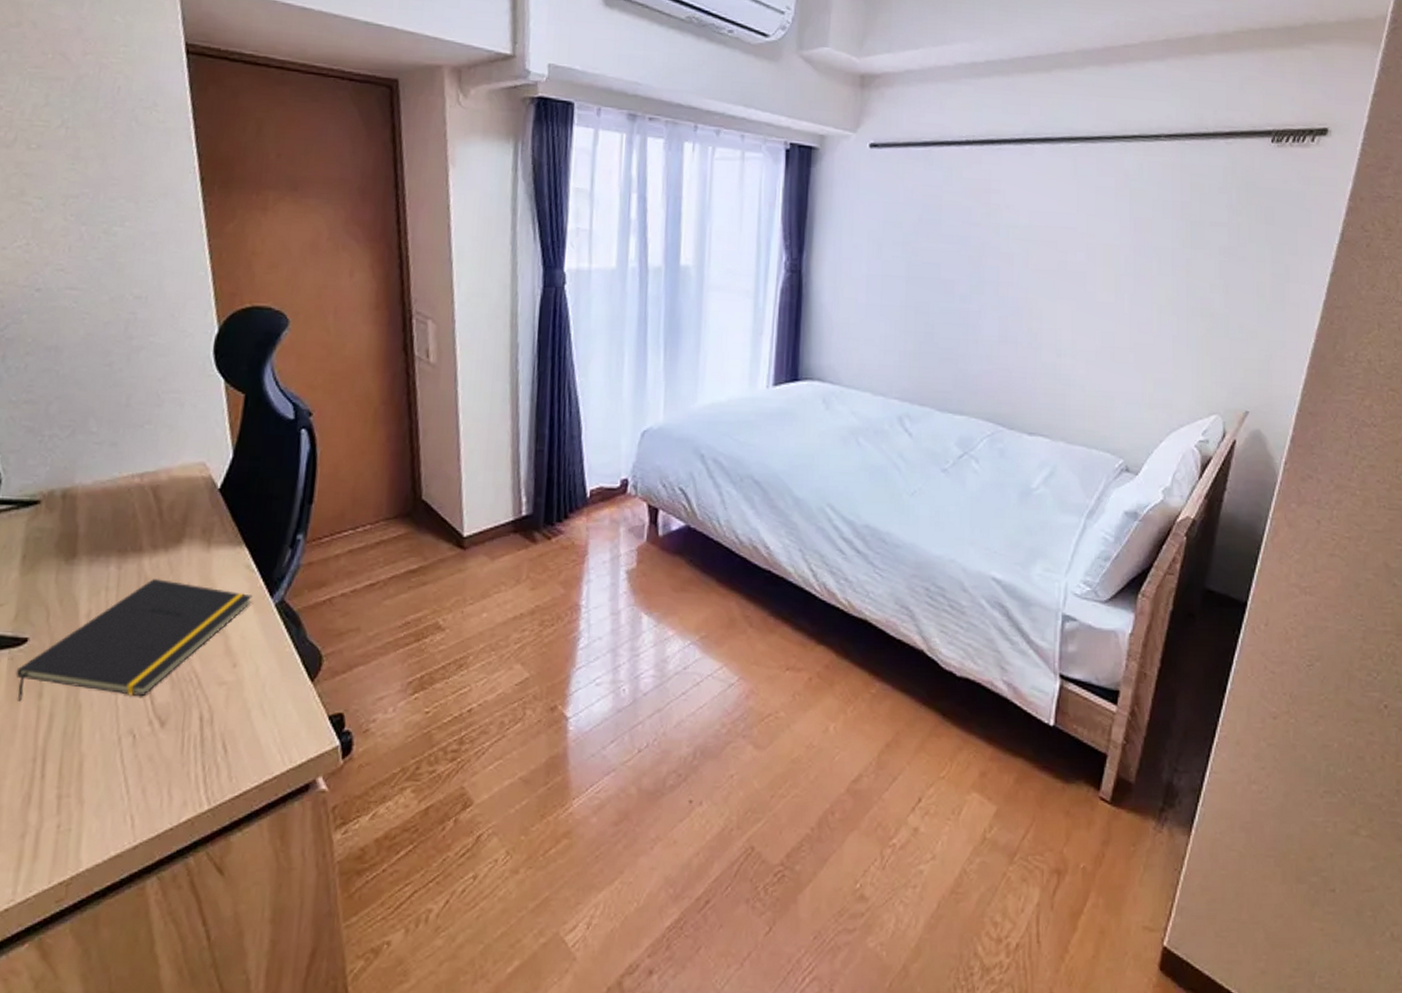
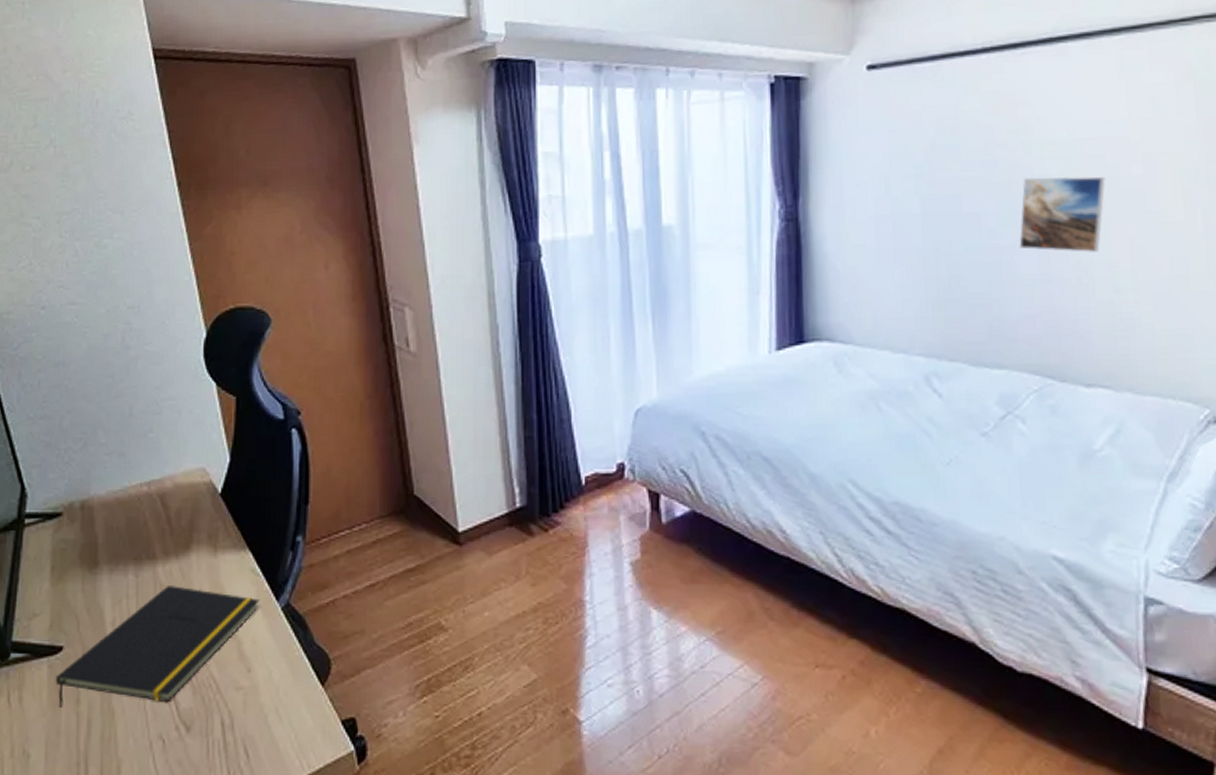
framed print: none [984,254,1056,322] -> present [1019,176,1106,252]

